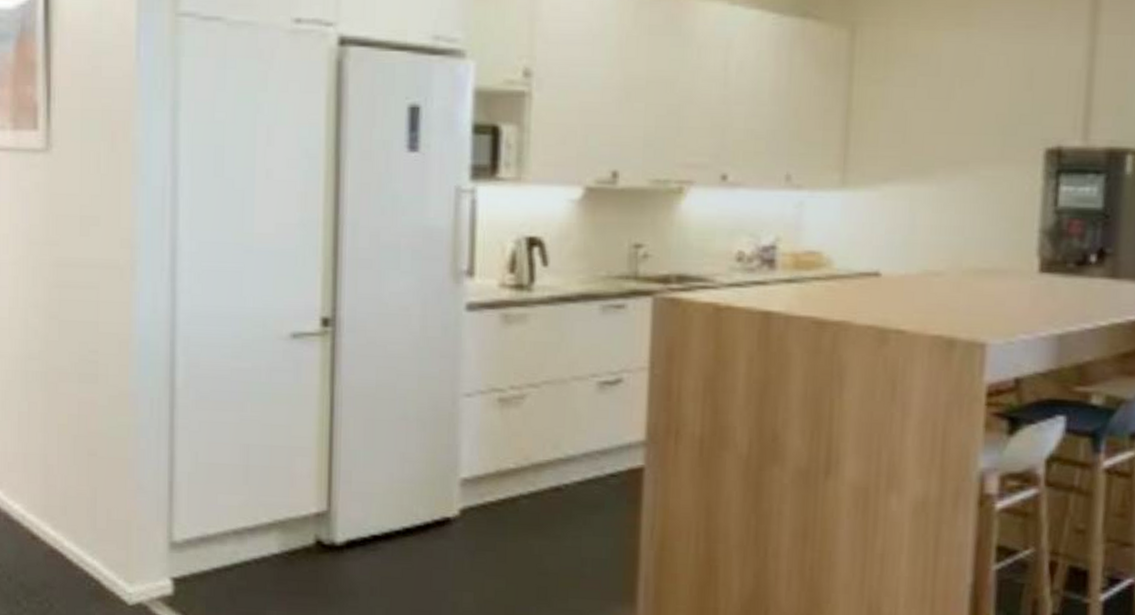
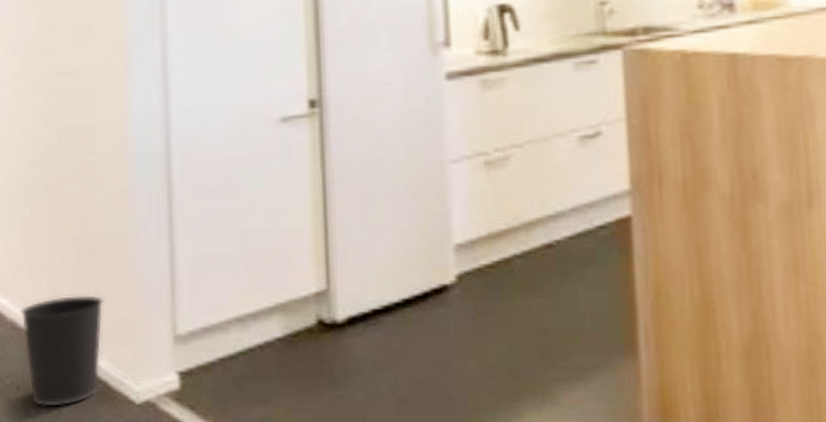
wastebasket: none [14,492,101,601] -> present [20,294,105,408]

